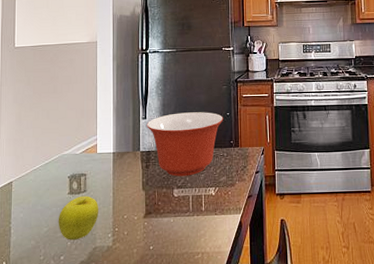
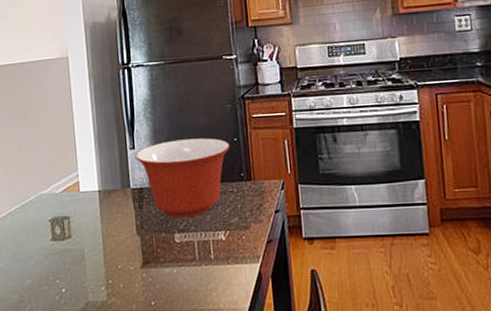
fruit: present [58,196,99,240] -> none [42,242,89,294]

